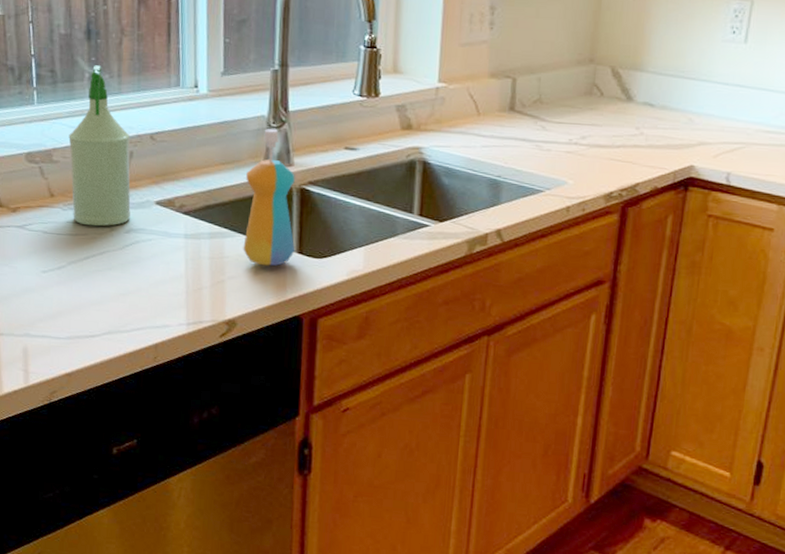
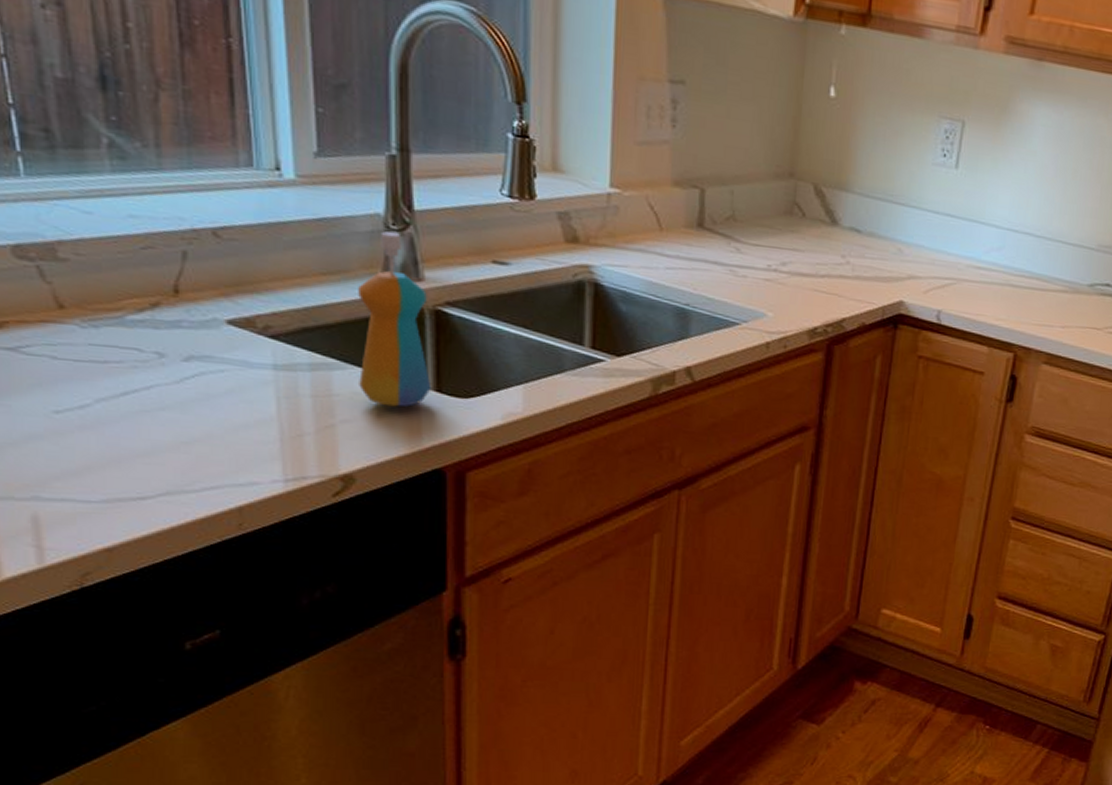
spray bottle: present [68,65,131,227] -> none [82,127,189,352]

